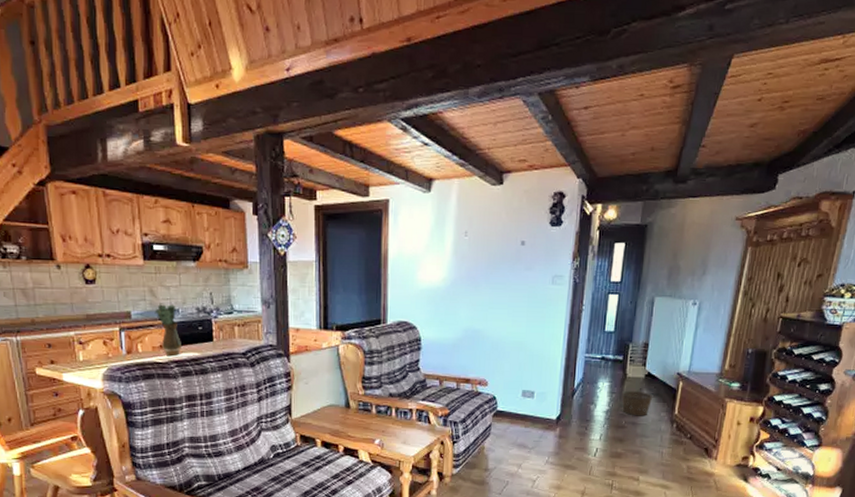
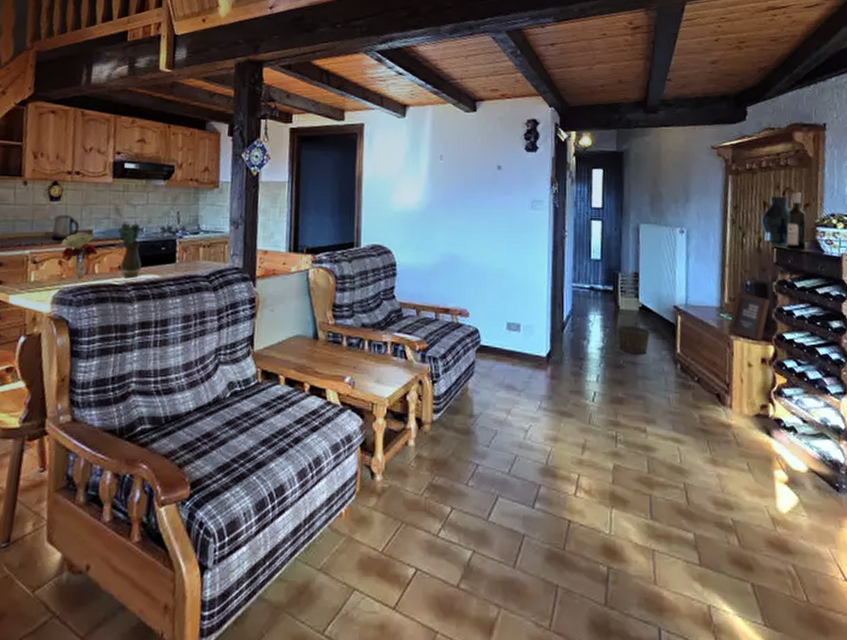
kettle: none [92,297,118,324] -> present [51,214,80,242]
flower bouquet: none [103,313,139,358] -> present [61,231,98,279]
picture frame: none [724,359,768,403] -> present [728,291,771,341]
vase: none [772,267,803,317] -> present [761,196,791,248]
bottle: none [793,263,818,320] -> present [786,192,807,251]

